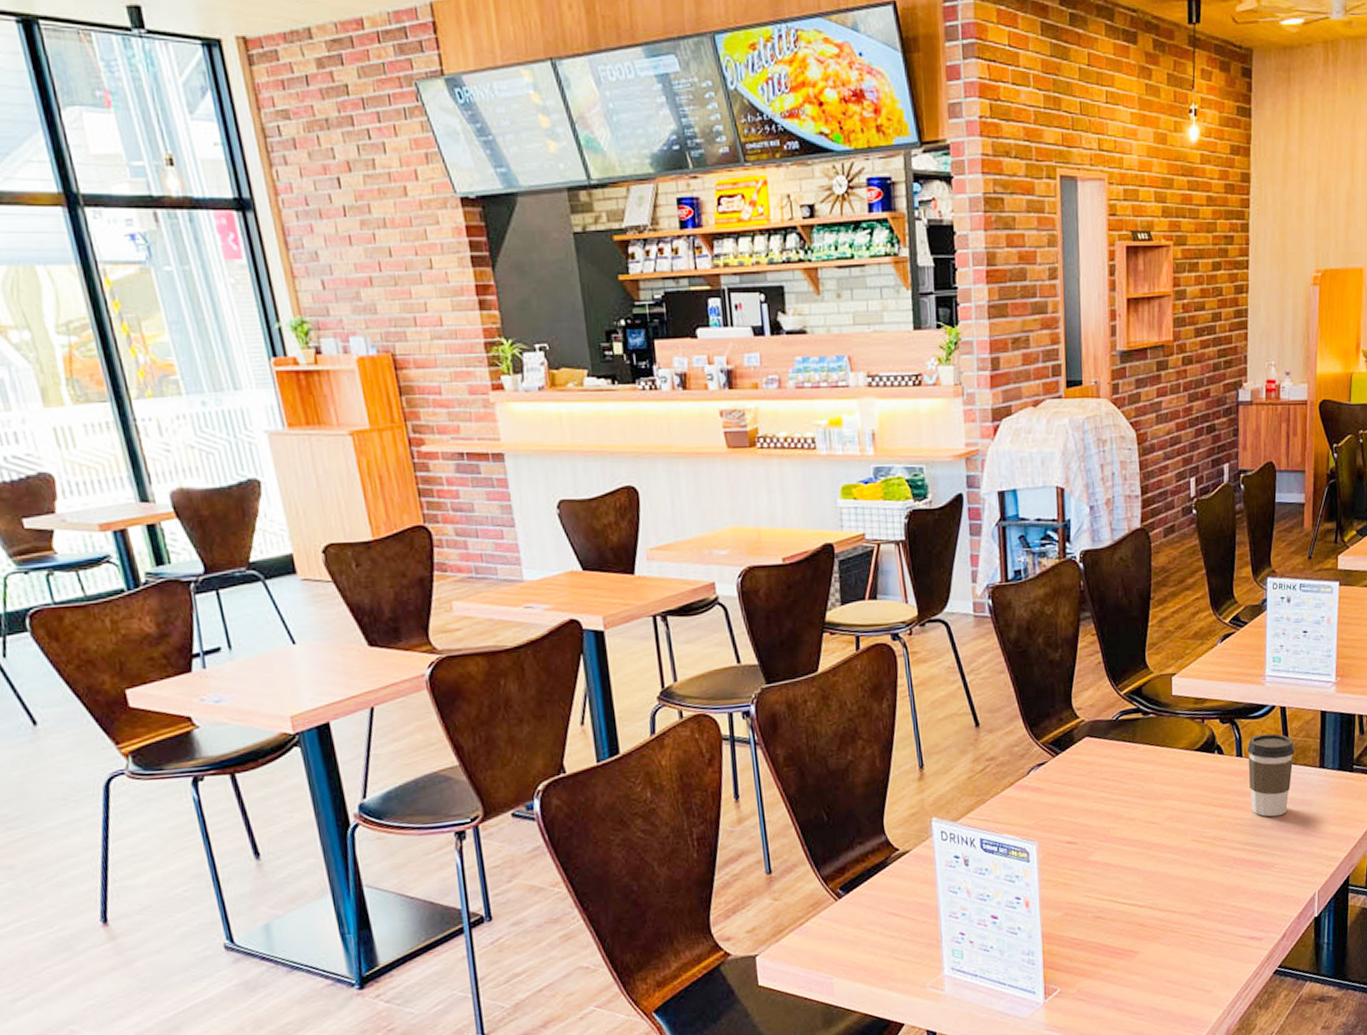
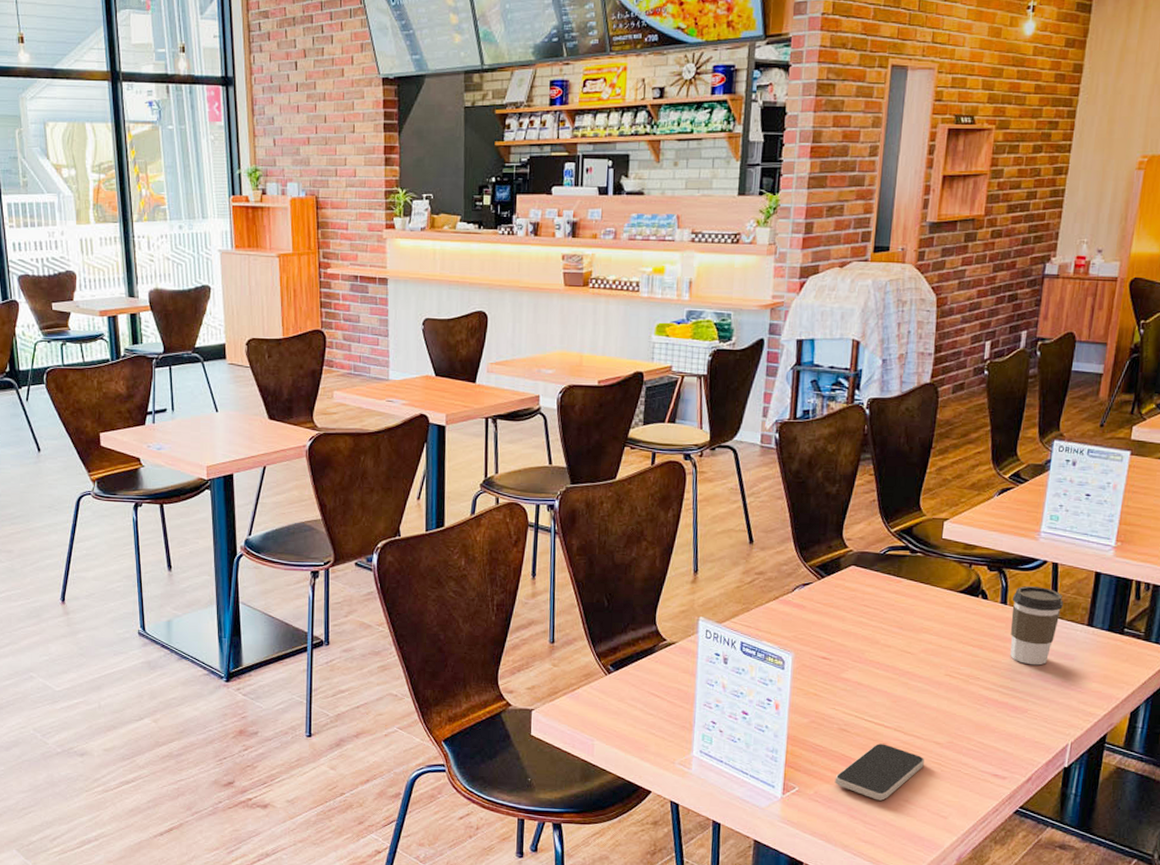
smartphone: none [1096,925,1182,987] -> present [835,744,924,801]

